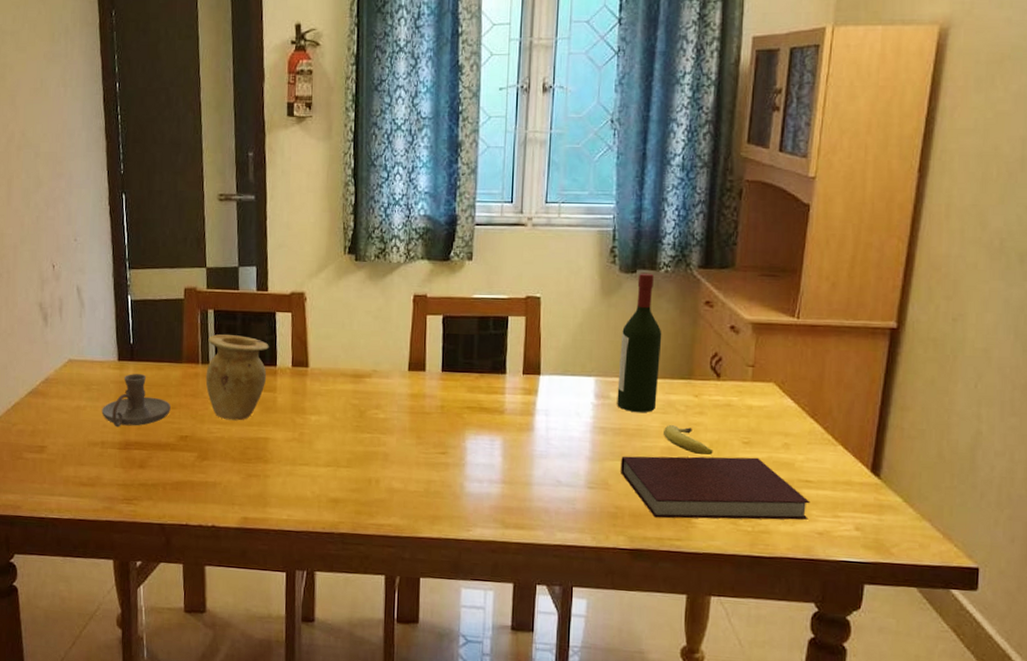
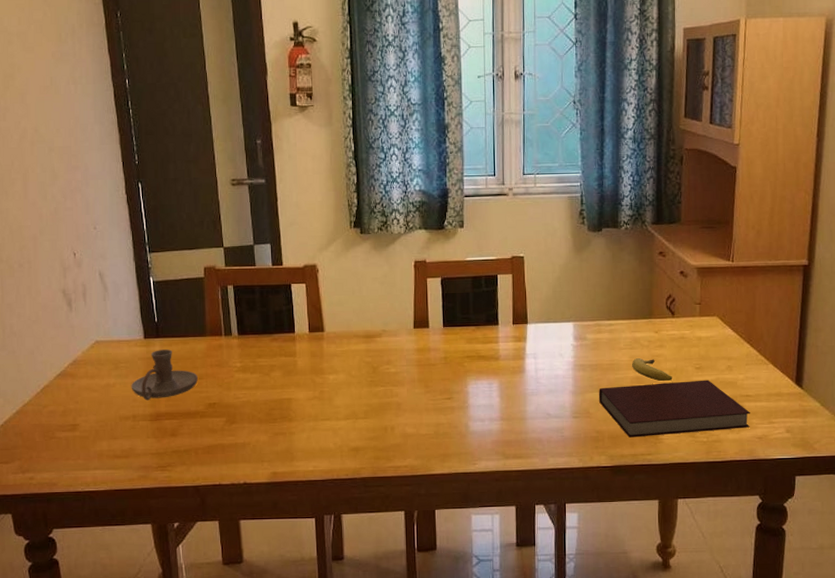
vase: present [205,334,269,421] -> none [229,307,287,385]
wine bottle: present [617,273,662,412] -> none [592,231,626,349]

